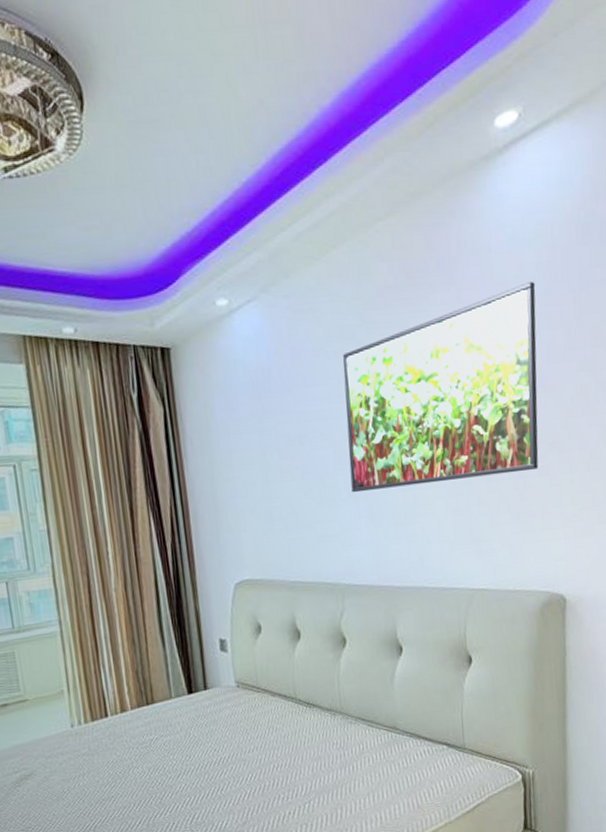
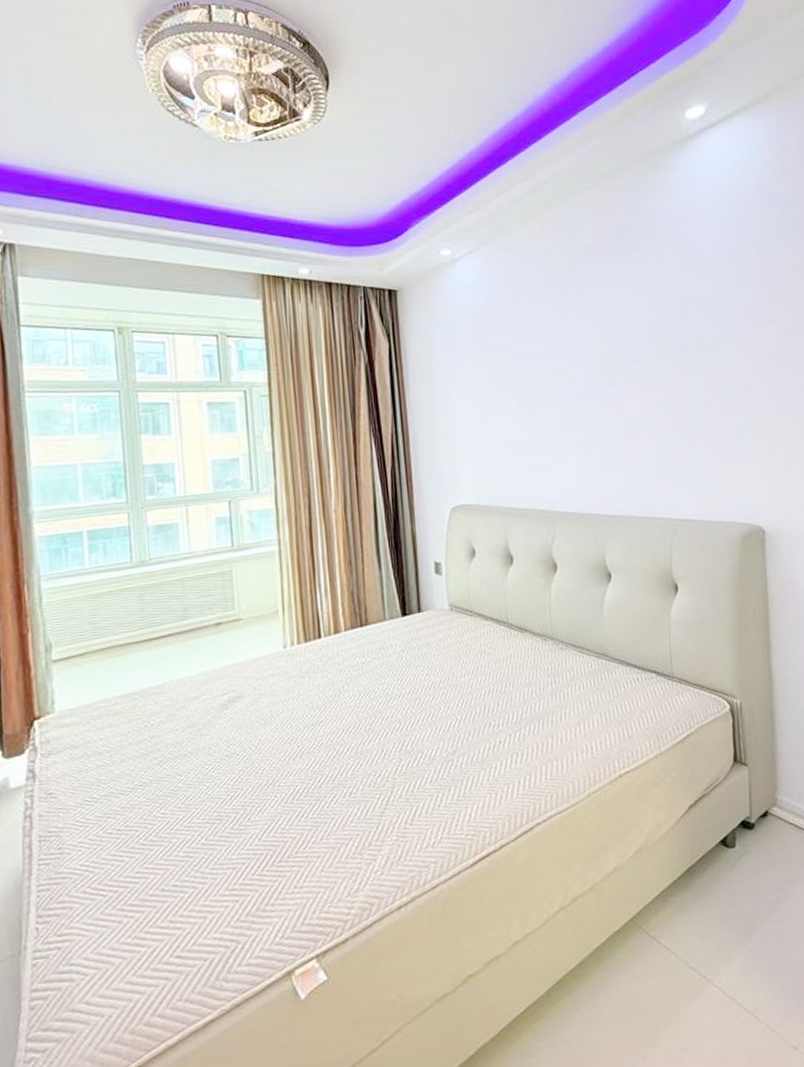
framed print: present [343,281,539,493] -> none [554,245,734,426]

